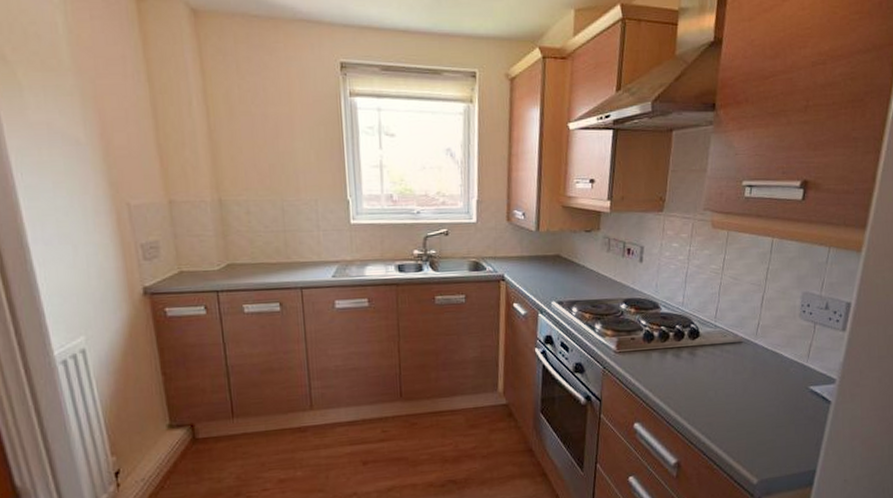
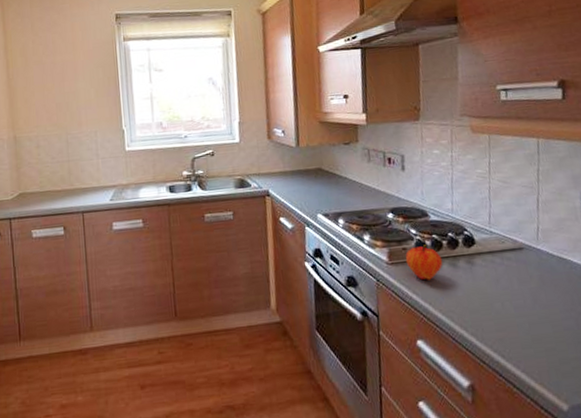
fruit: none [632,335,668,369] -> present [405,245,443,280]

